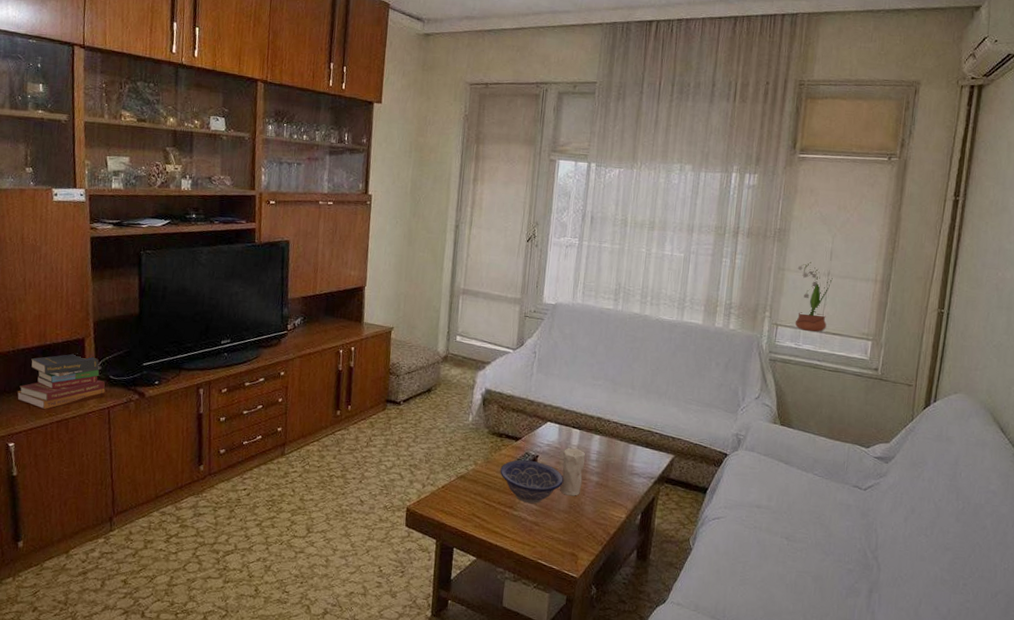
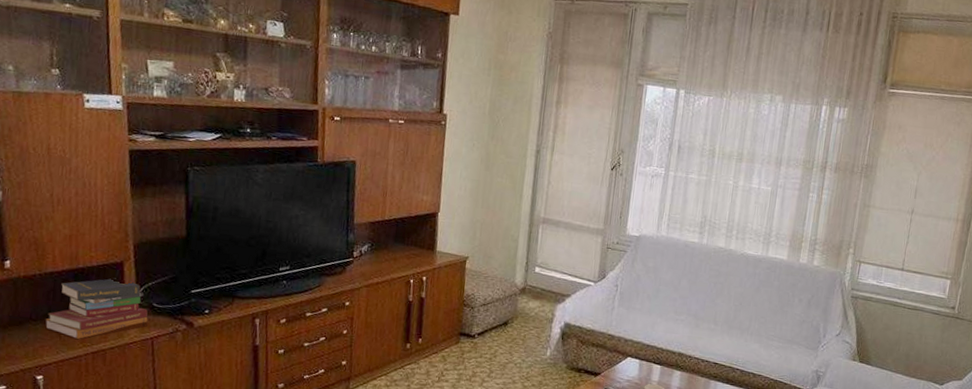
potted flower: present [795,261,833,333] -> none [877,199,916,270]

